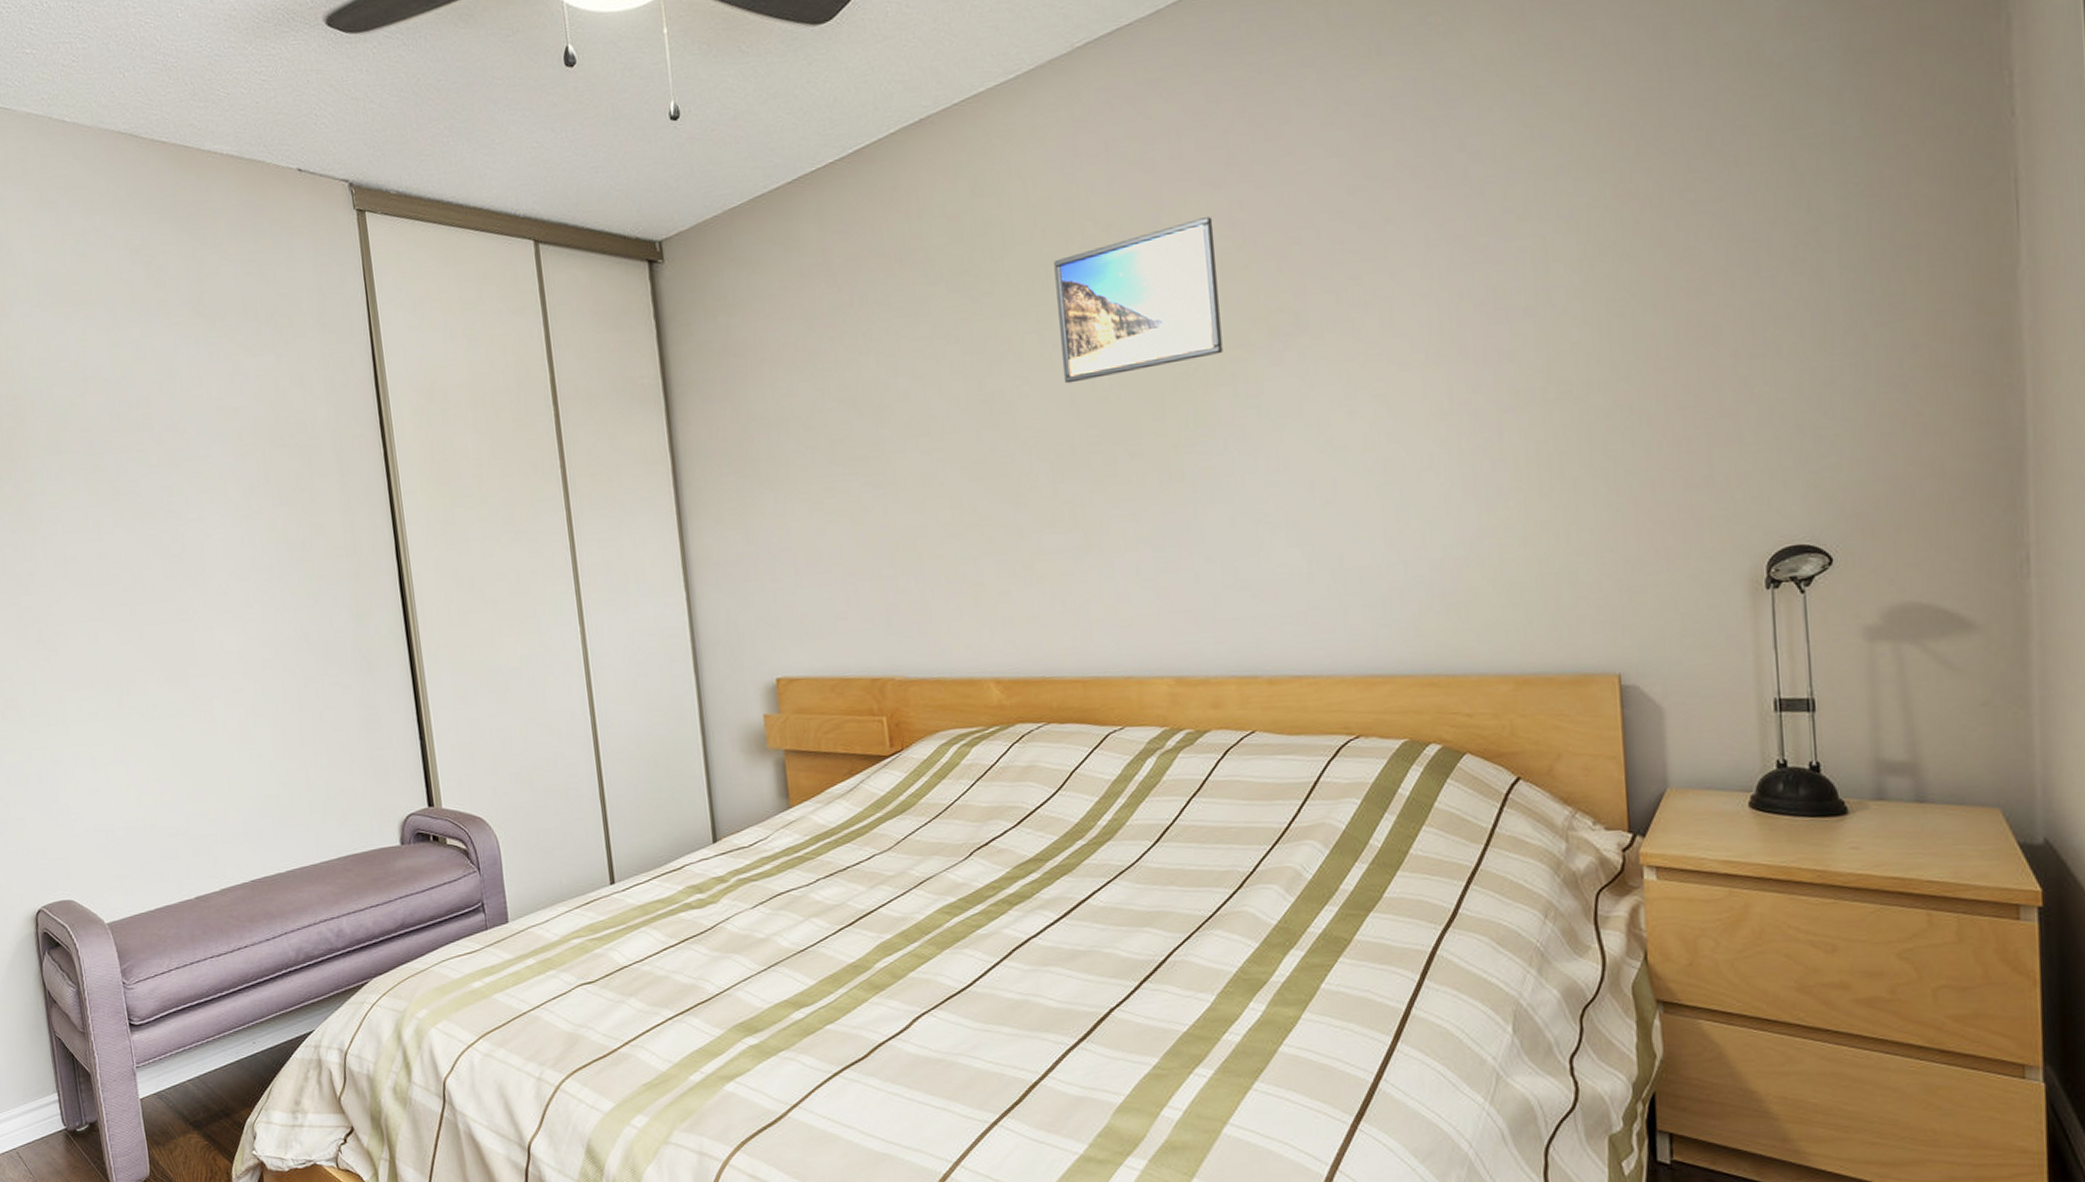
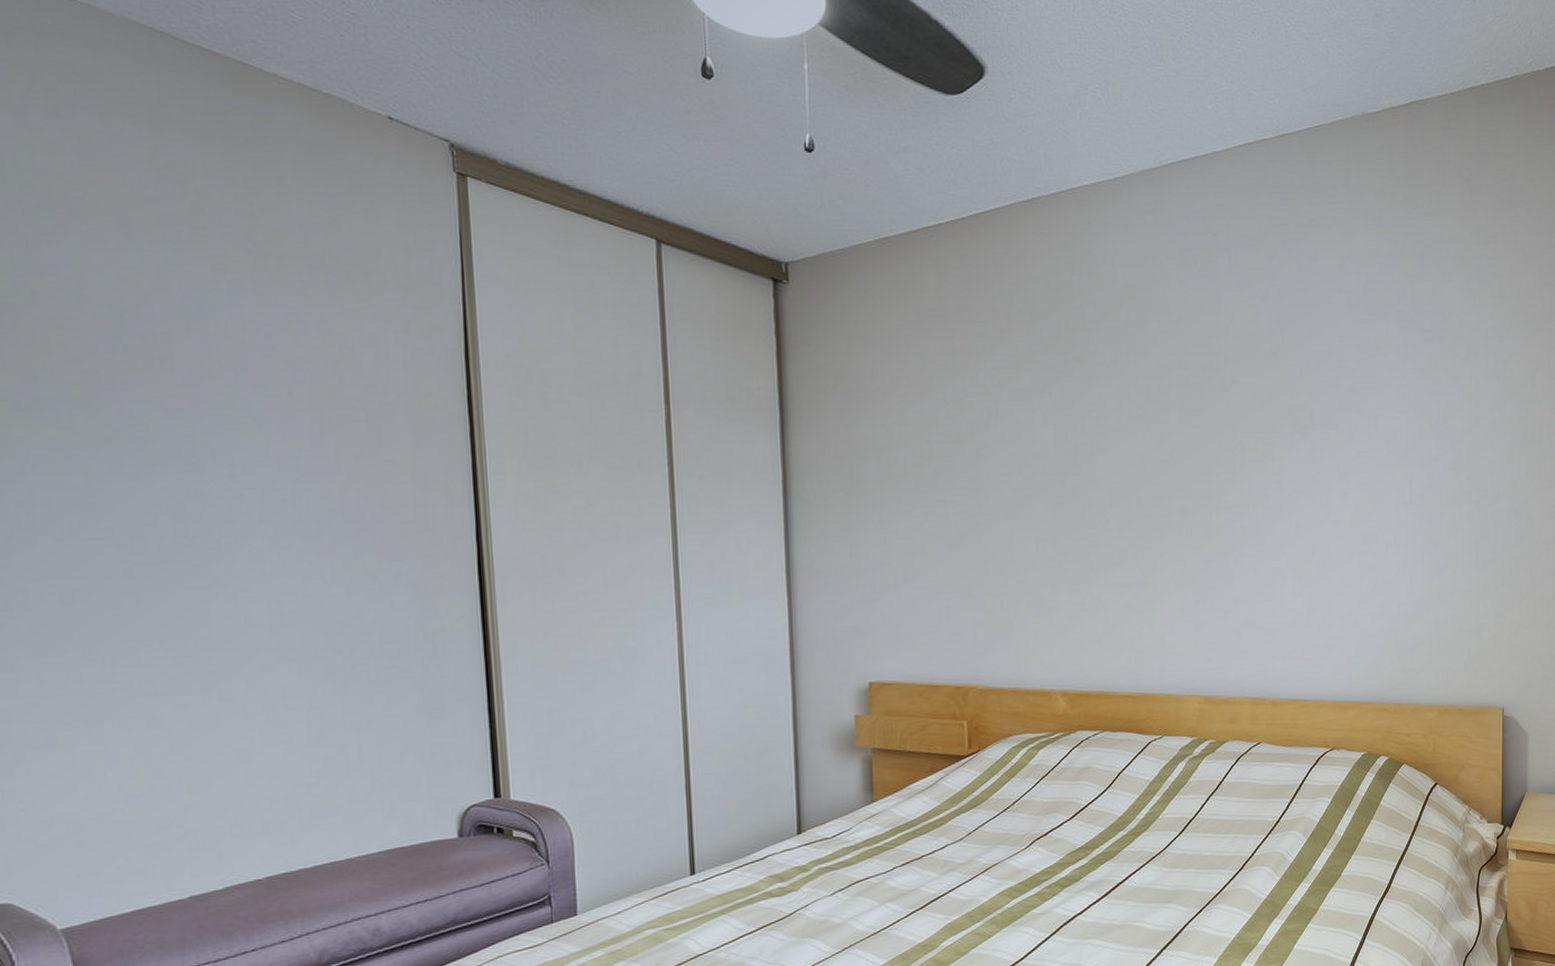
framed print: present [1054,217,1223,384] -> none [1134,324,1257,445]

